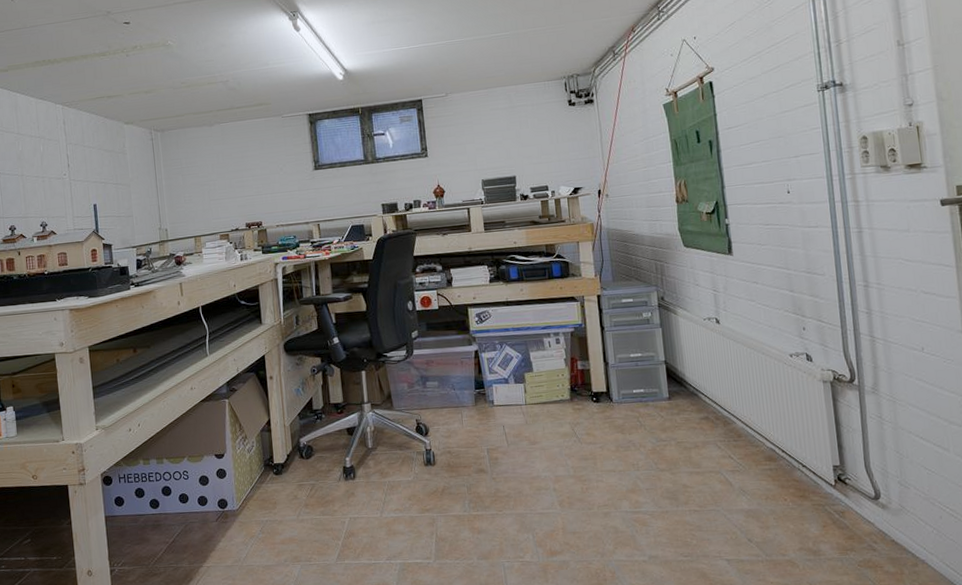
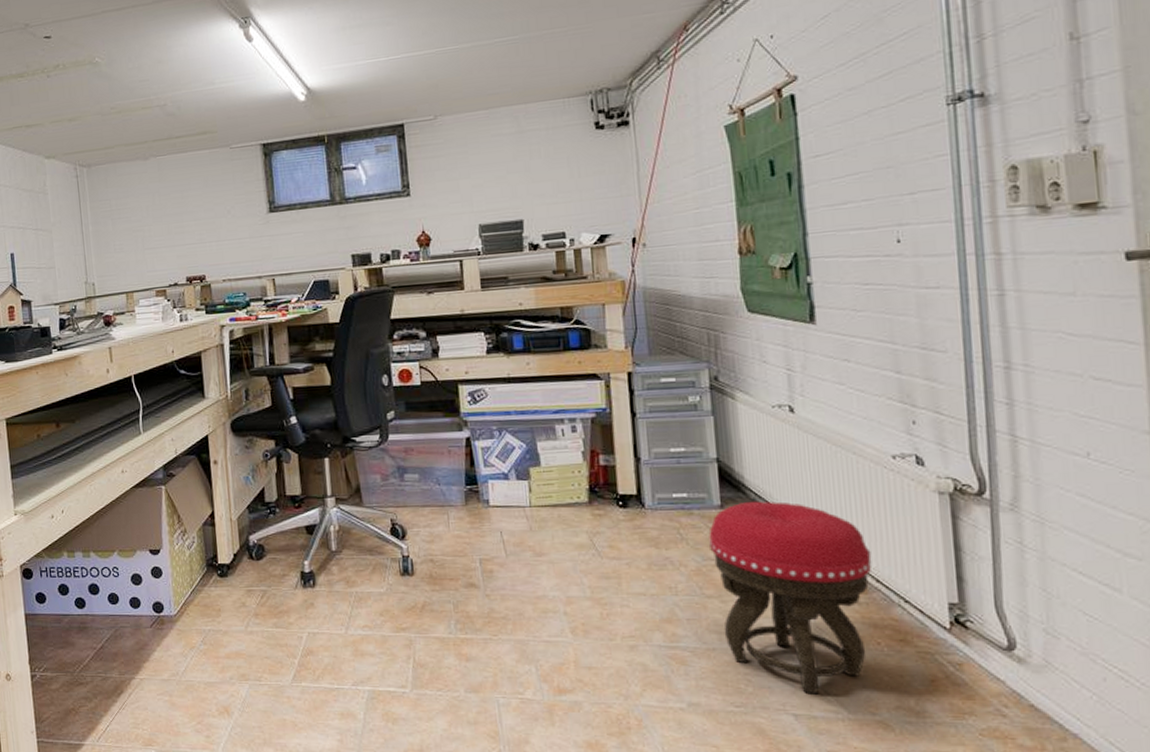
stool: none [660,393,779,543] -> present [709,501,872,695]

